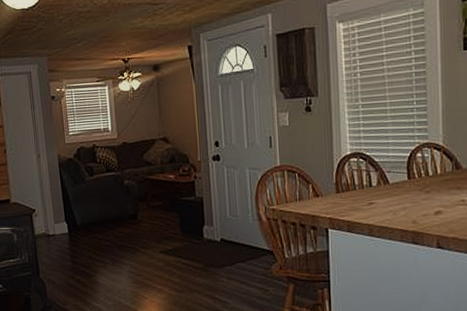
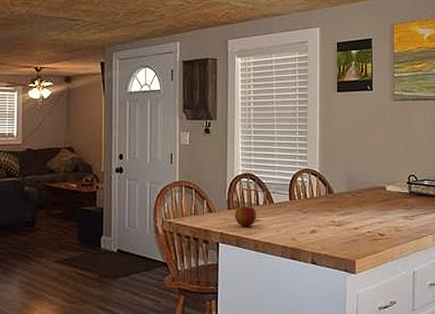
apple: none [344,188,371,210] -> present [234,206,257,226]

